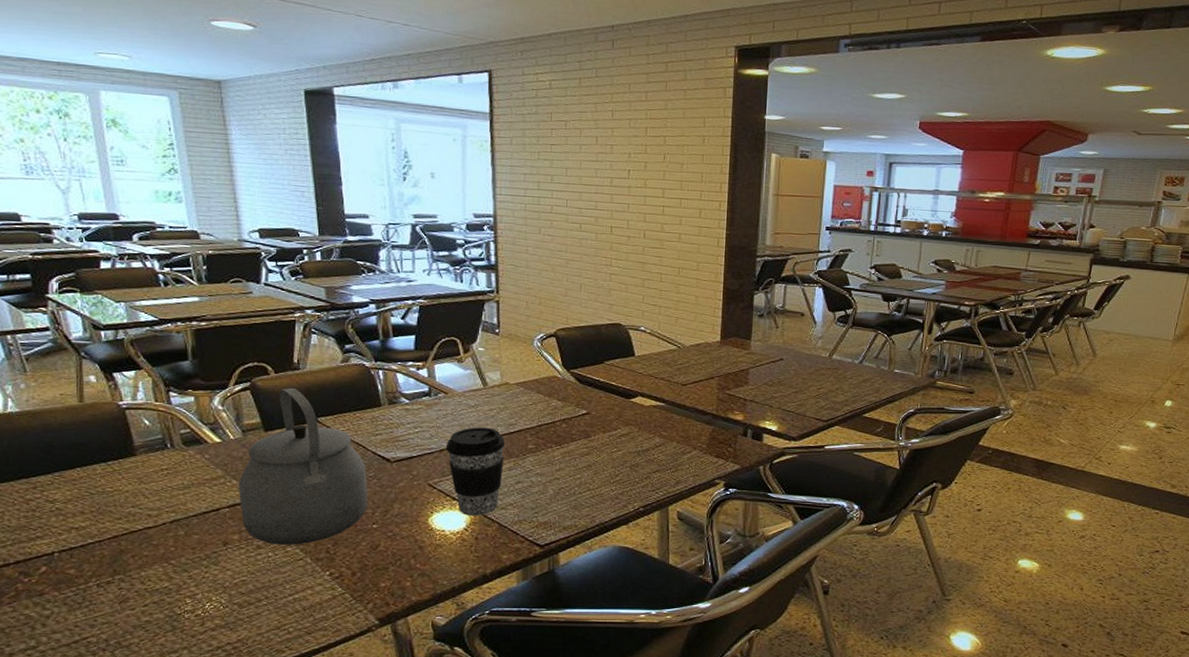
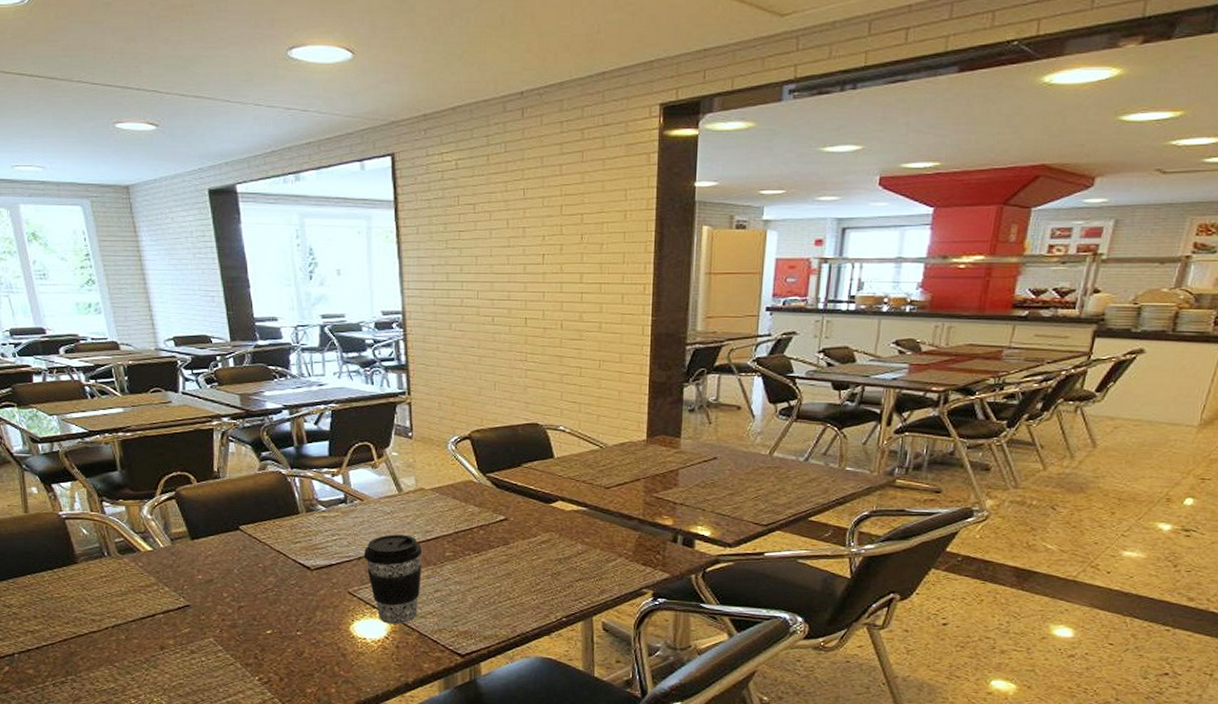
tea kettle: present [238,387,368,545] -> none [170,496,292,651]

